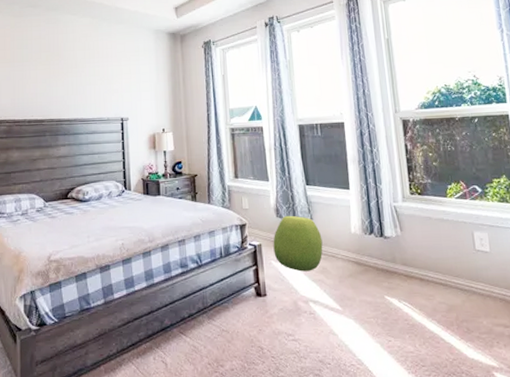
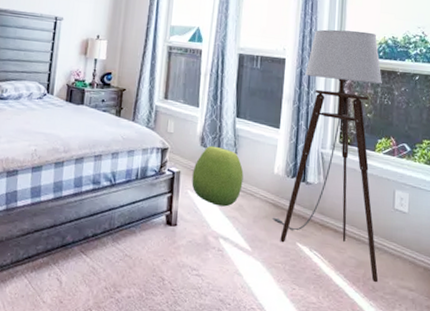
floor lamp: none [357,84,472,325] -> present [273,29,383,283]

